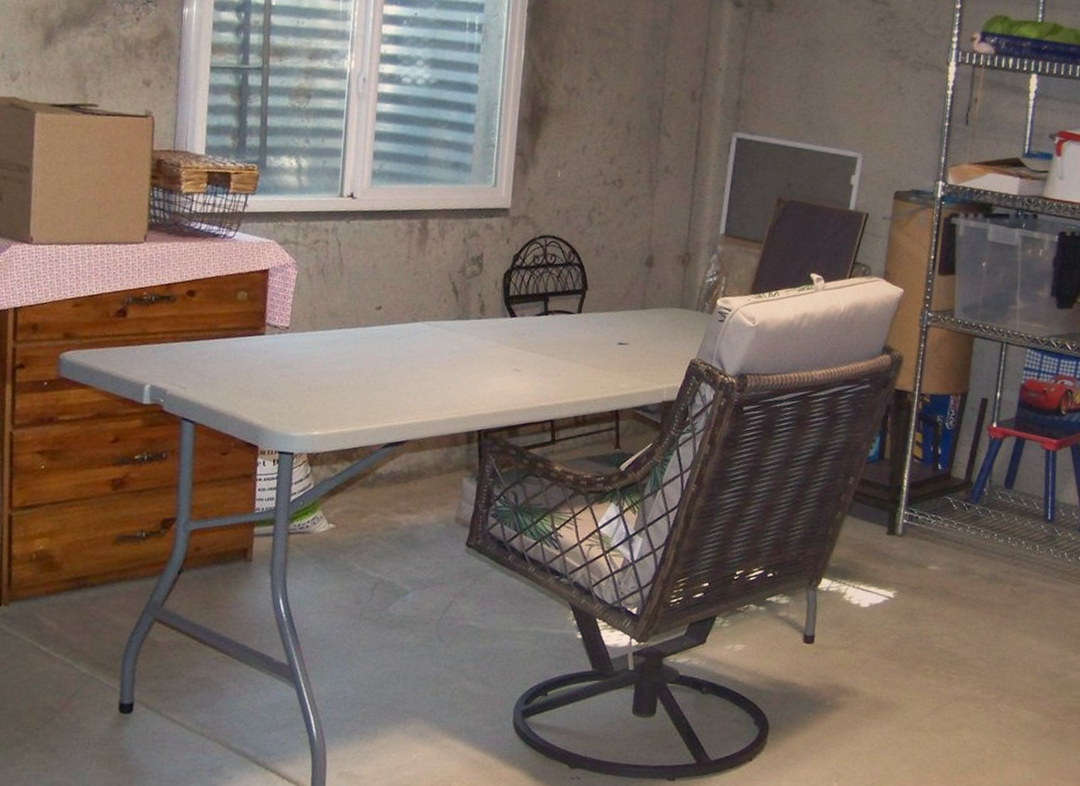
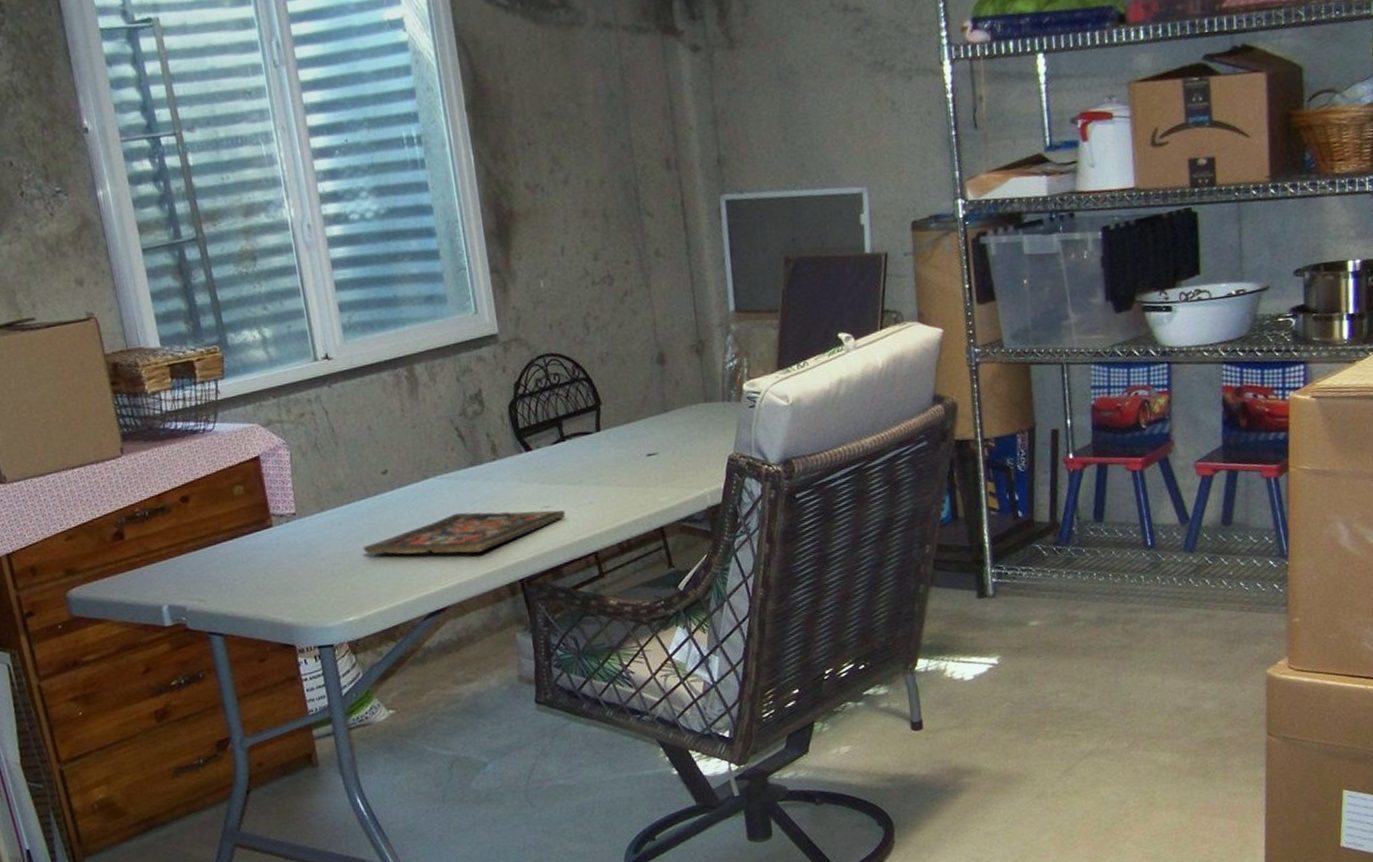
board game: none [342,358,534,399] -> present [362,510,566,555]

